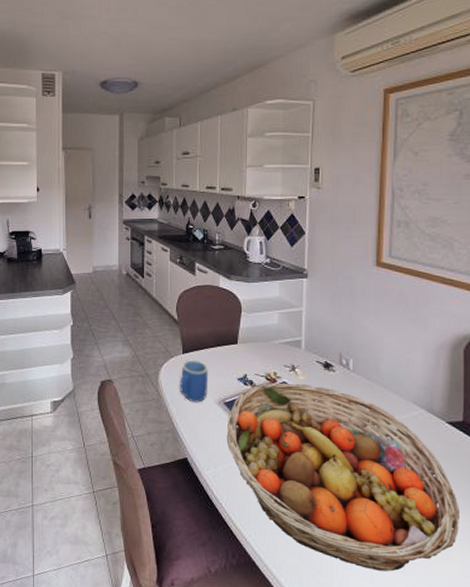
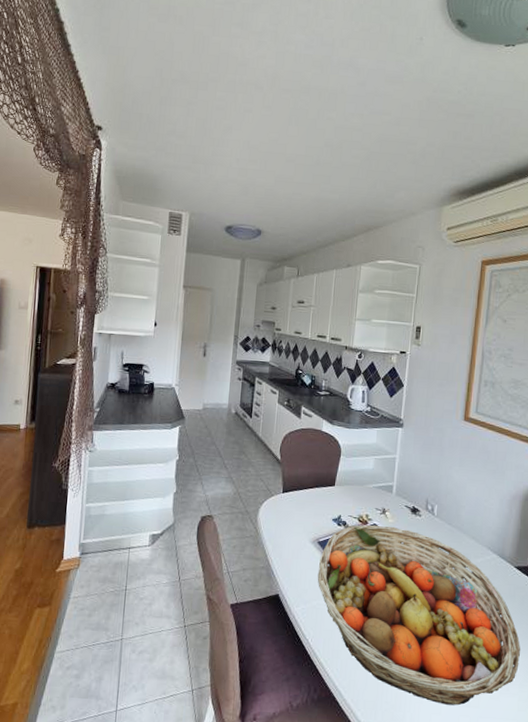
mug: present [180,359,209,403] -> none [277,499,306,541]

